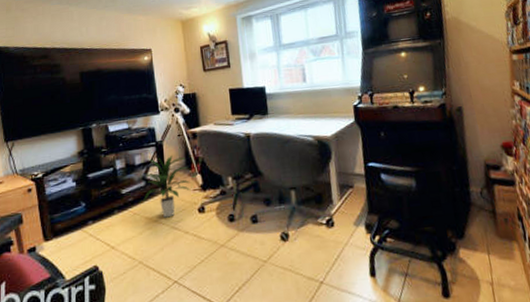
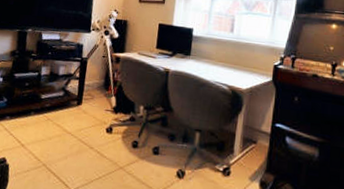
indoor plant: present [143,156,192,218] -> none [59,71,106,130]

